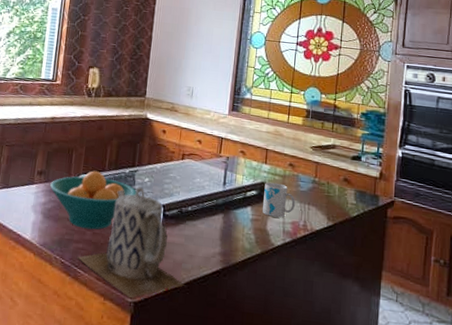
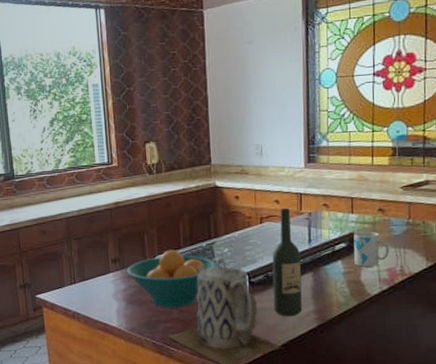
wine bottle: none [183,148,215,256] -> present [272,208,302,317]

